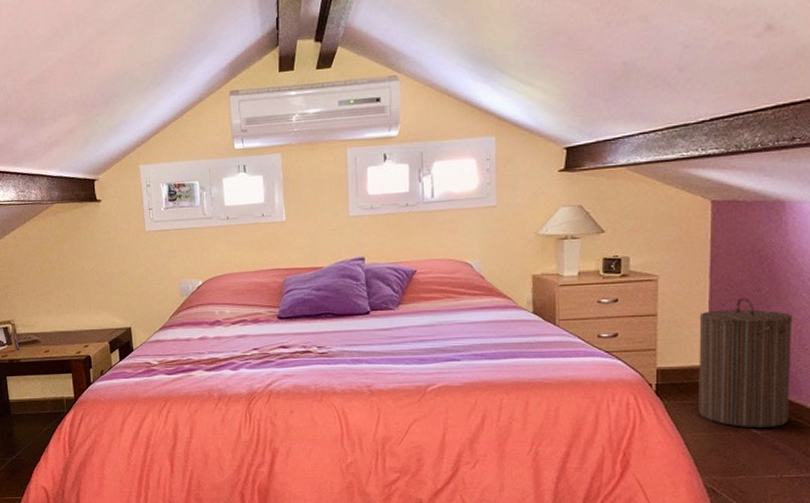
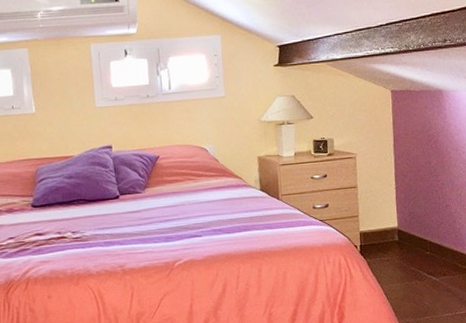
laundry hamper: present [699,297,793,427] -> none [388,169,457,276]

